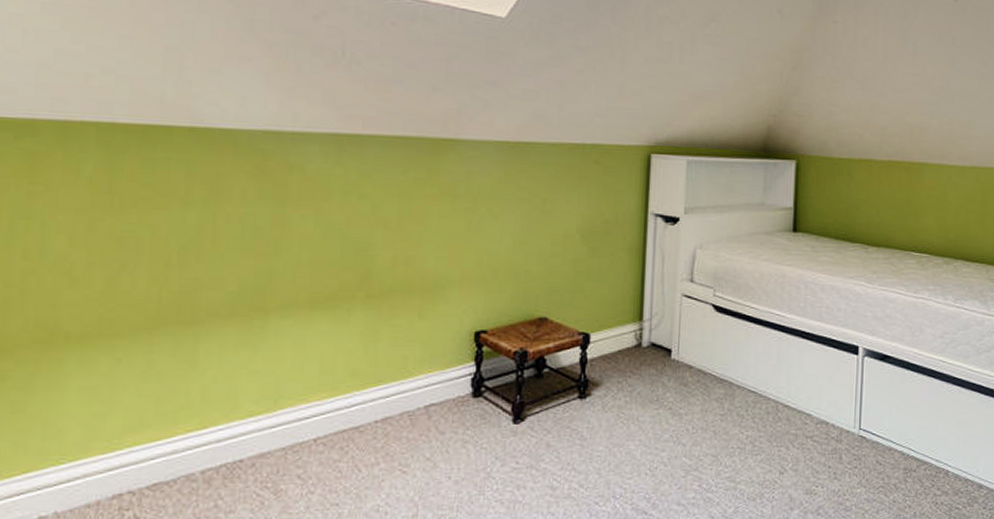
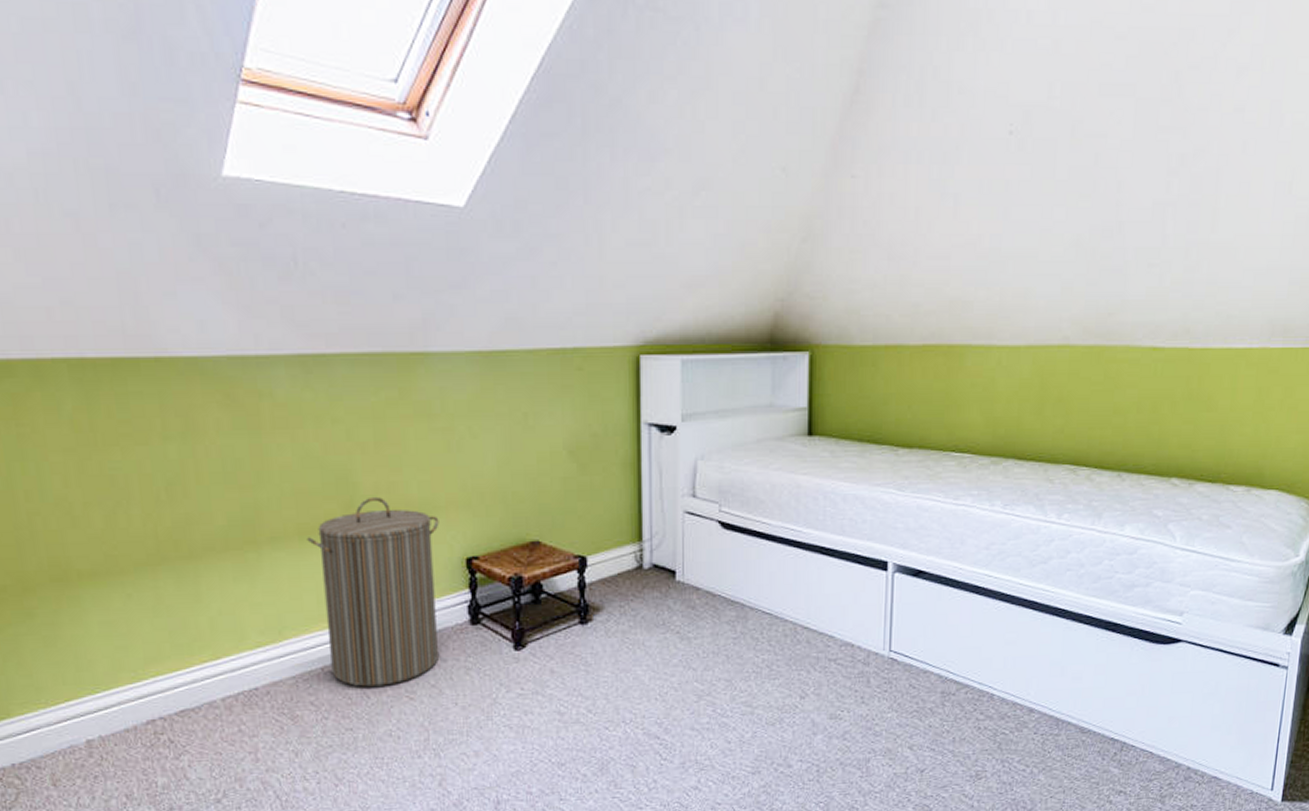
laundry hamper: none [317,270,452,460] -> present [306,497,439,687]

